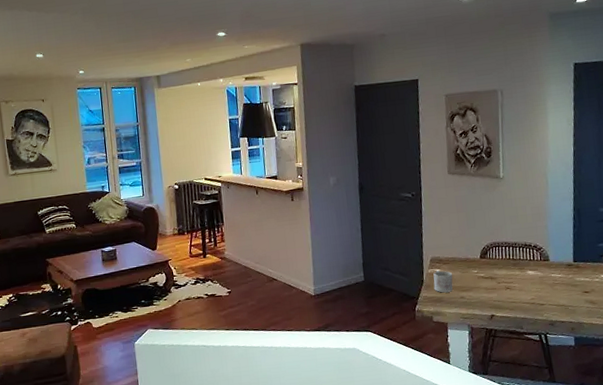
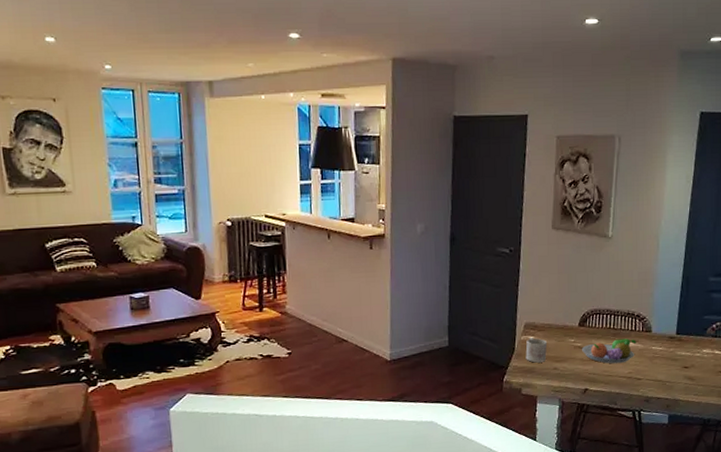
fruit bowl: none [485,267,536,291] -> present [582,338,636,364]

